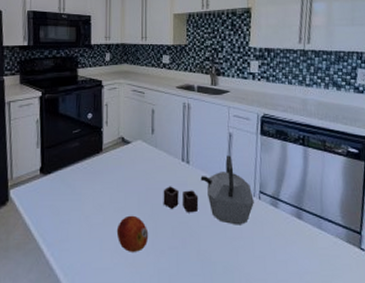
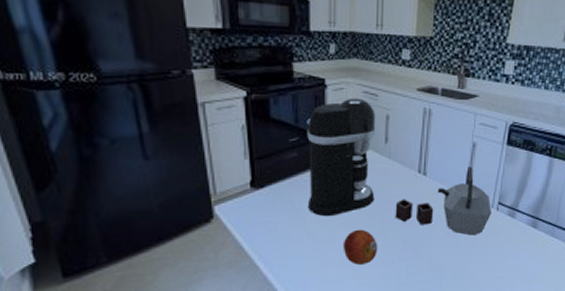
coffee maker: none [86,95,144,202] -> present [307,98,376,217]

